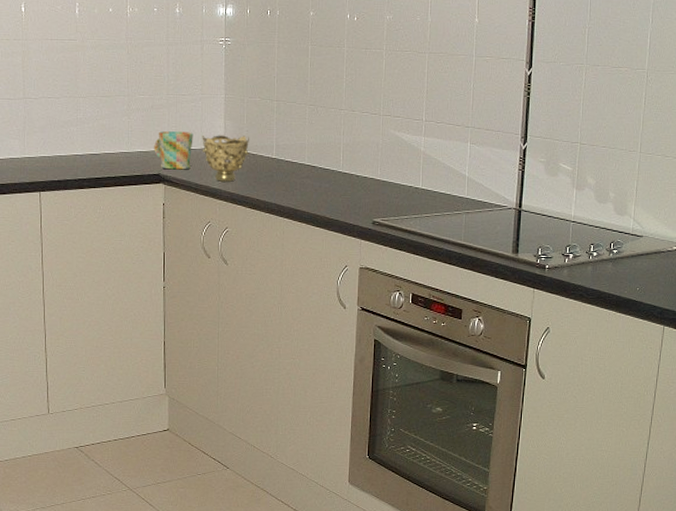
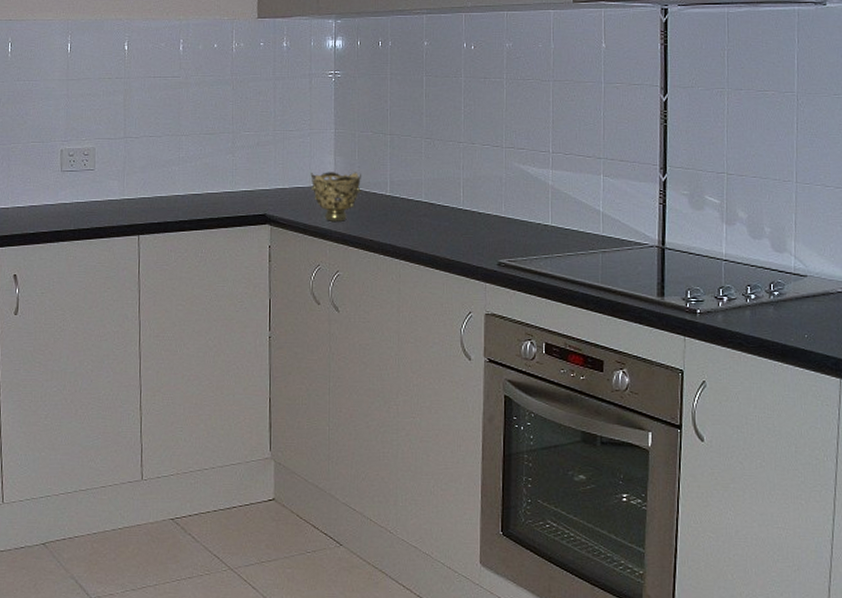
mug: present [154,131,193,170] -> none [260,169,302,210]

